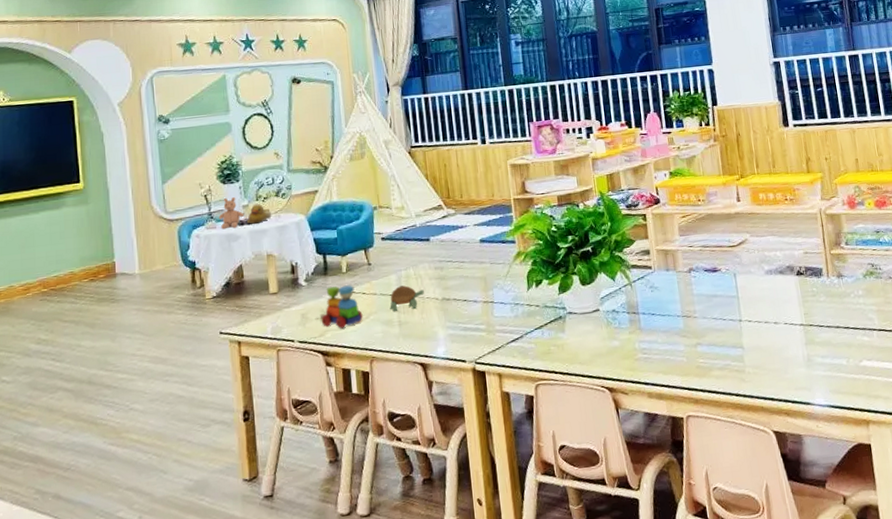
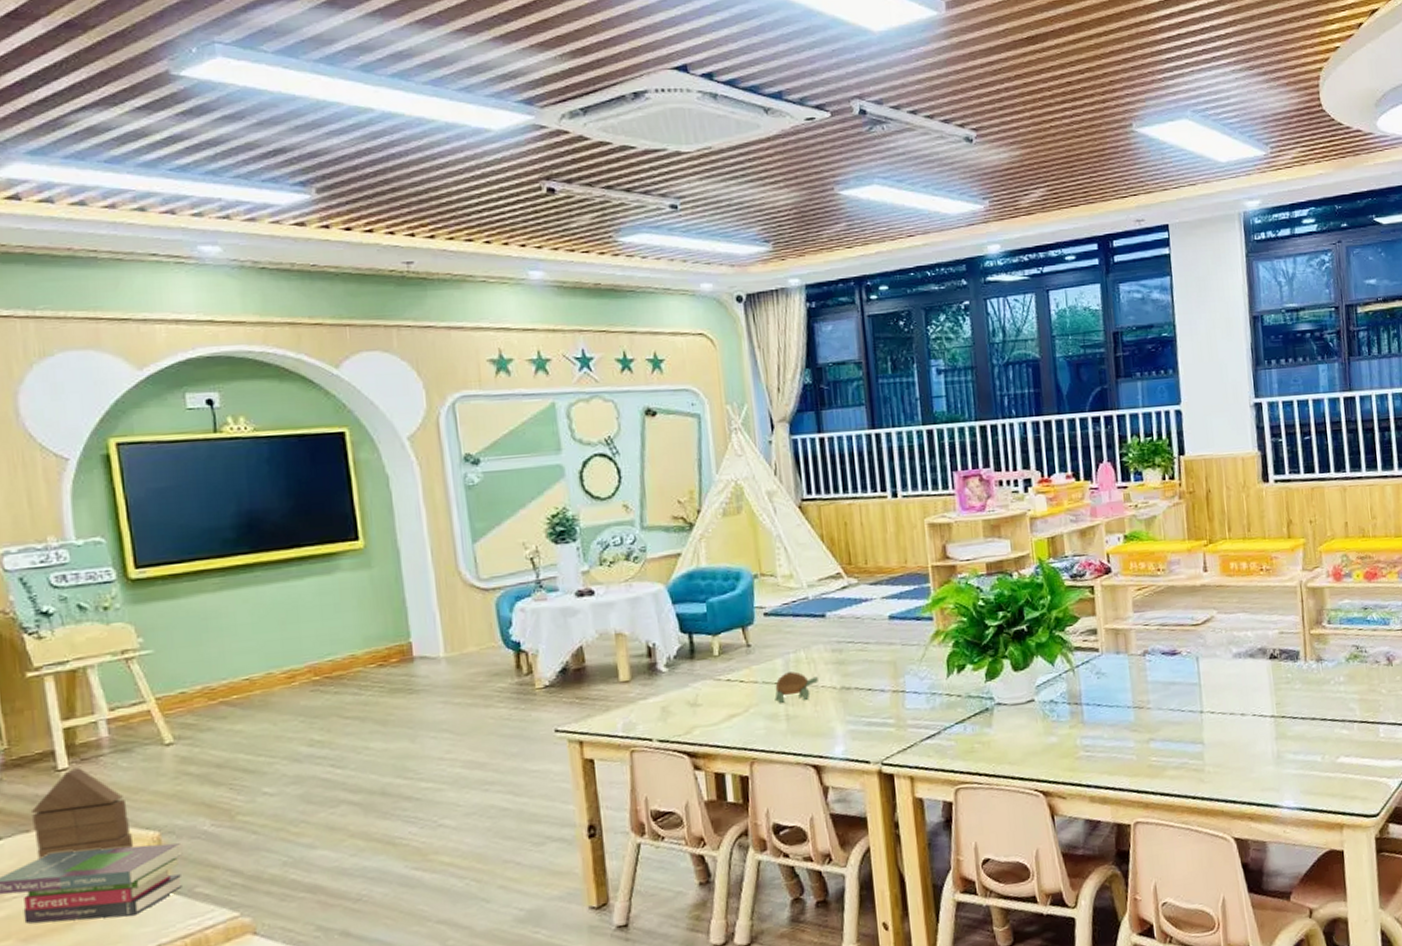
doll: present [218,197,244,230] -> none [549,561,584,602]
rubber duck: present [247,203,272,224] -> none [588,568,621,595]
toy train: present [315,285,363,329] -> none [679,671,741,725]

